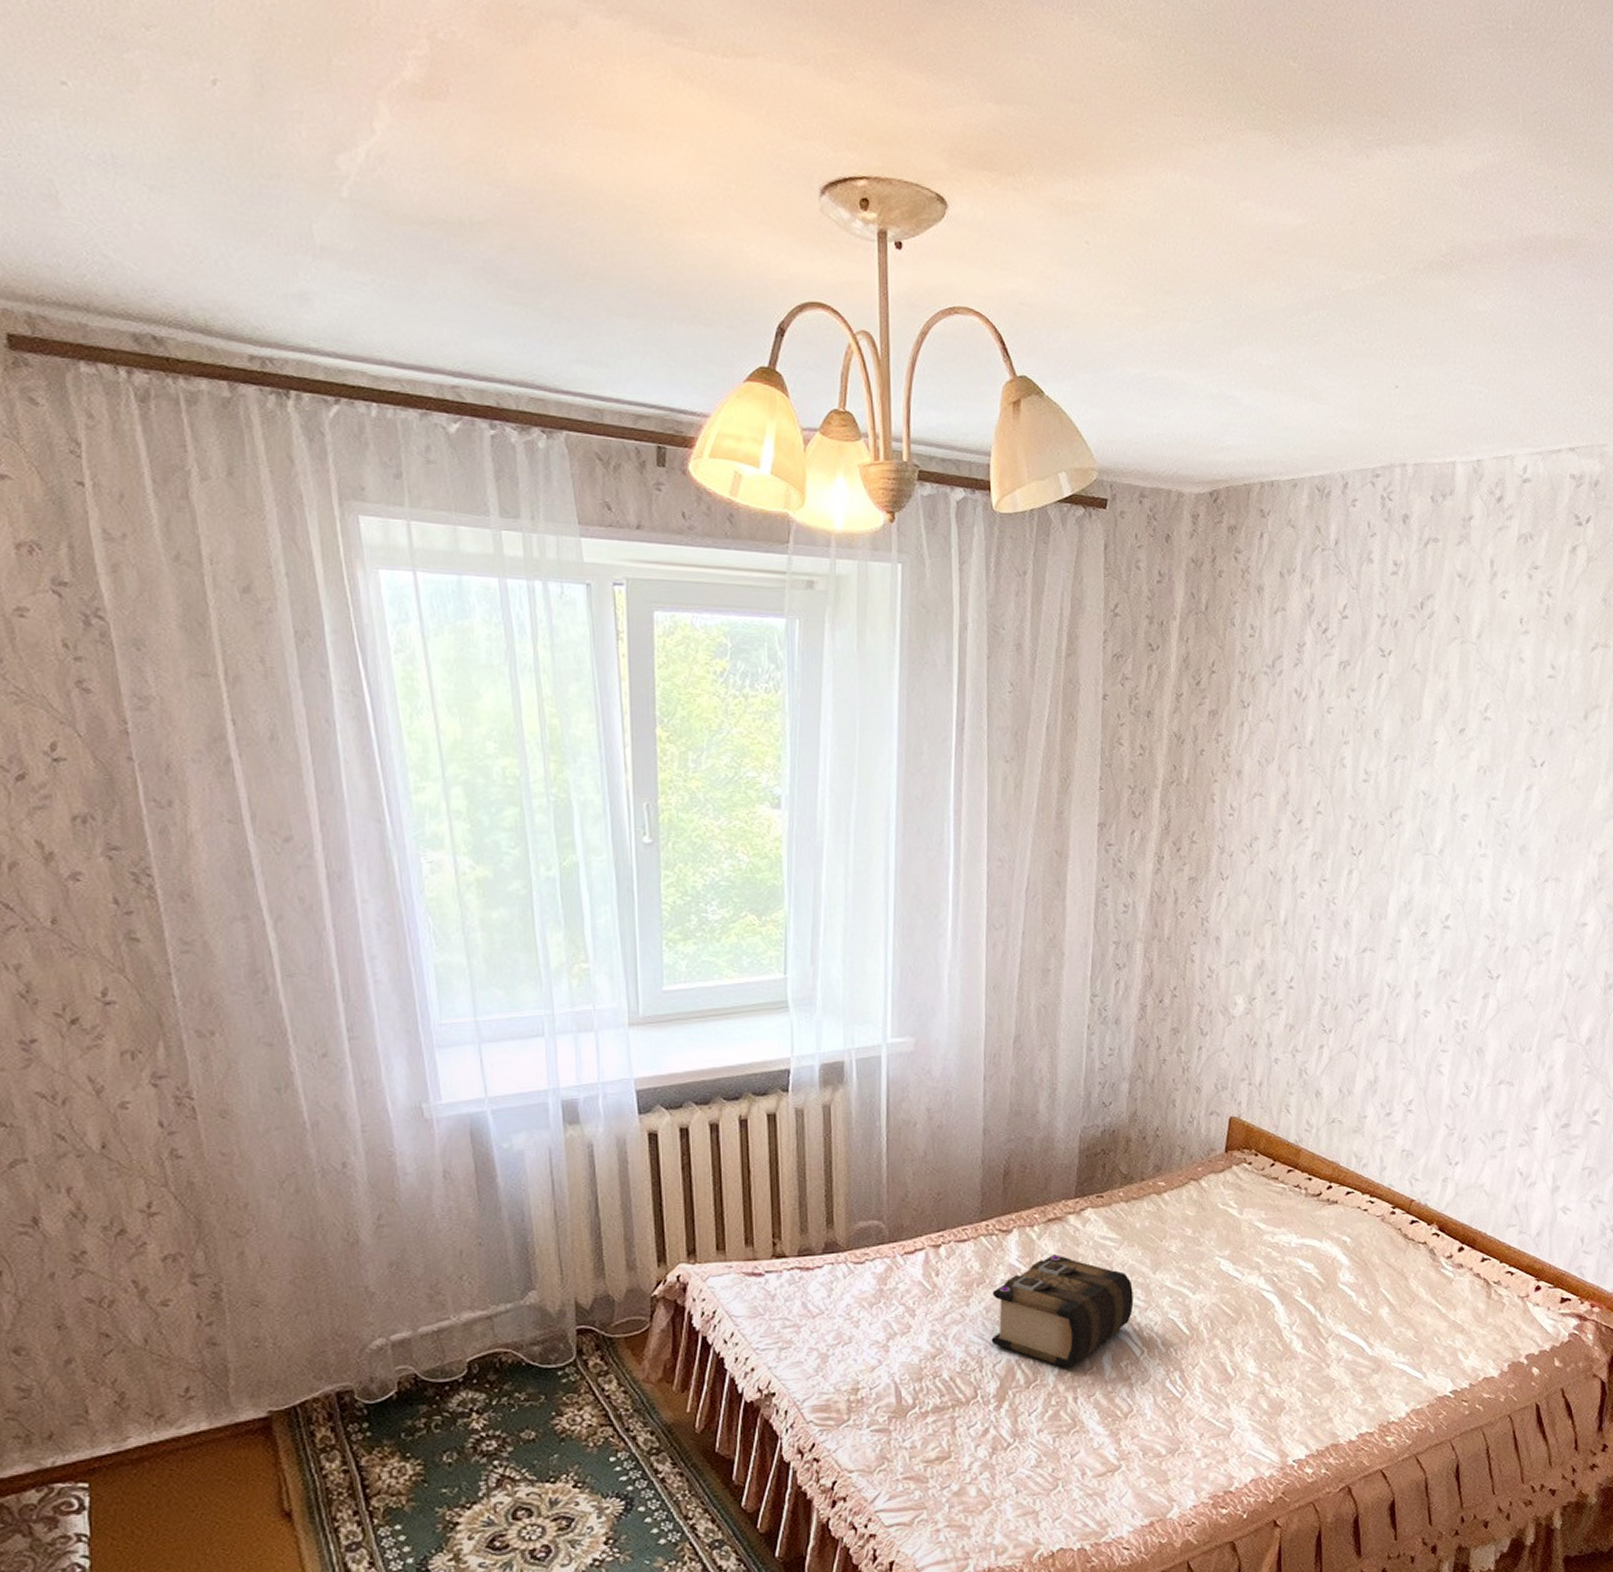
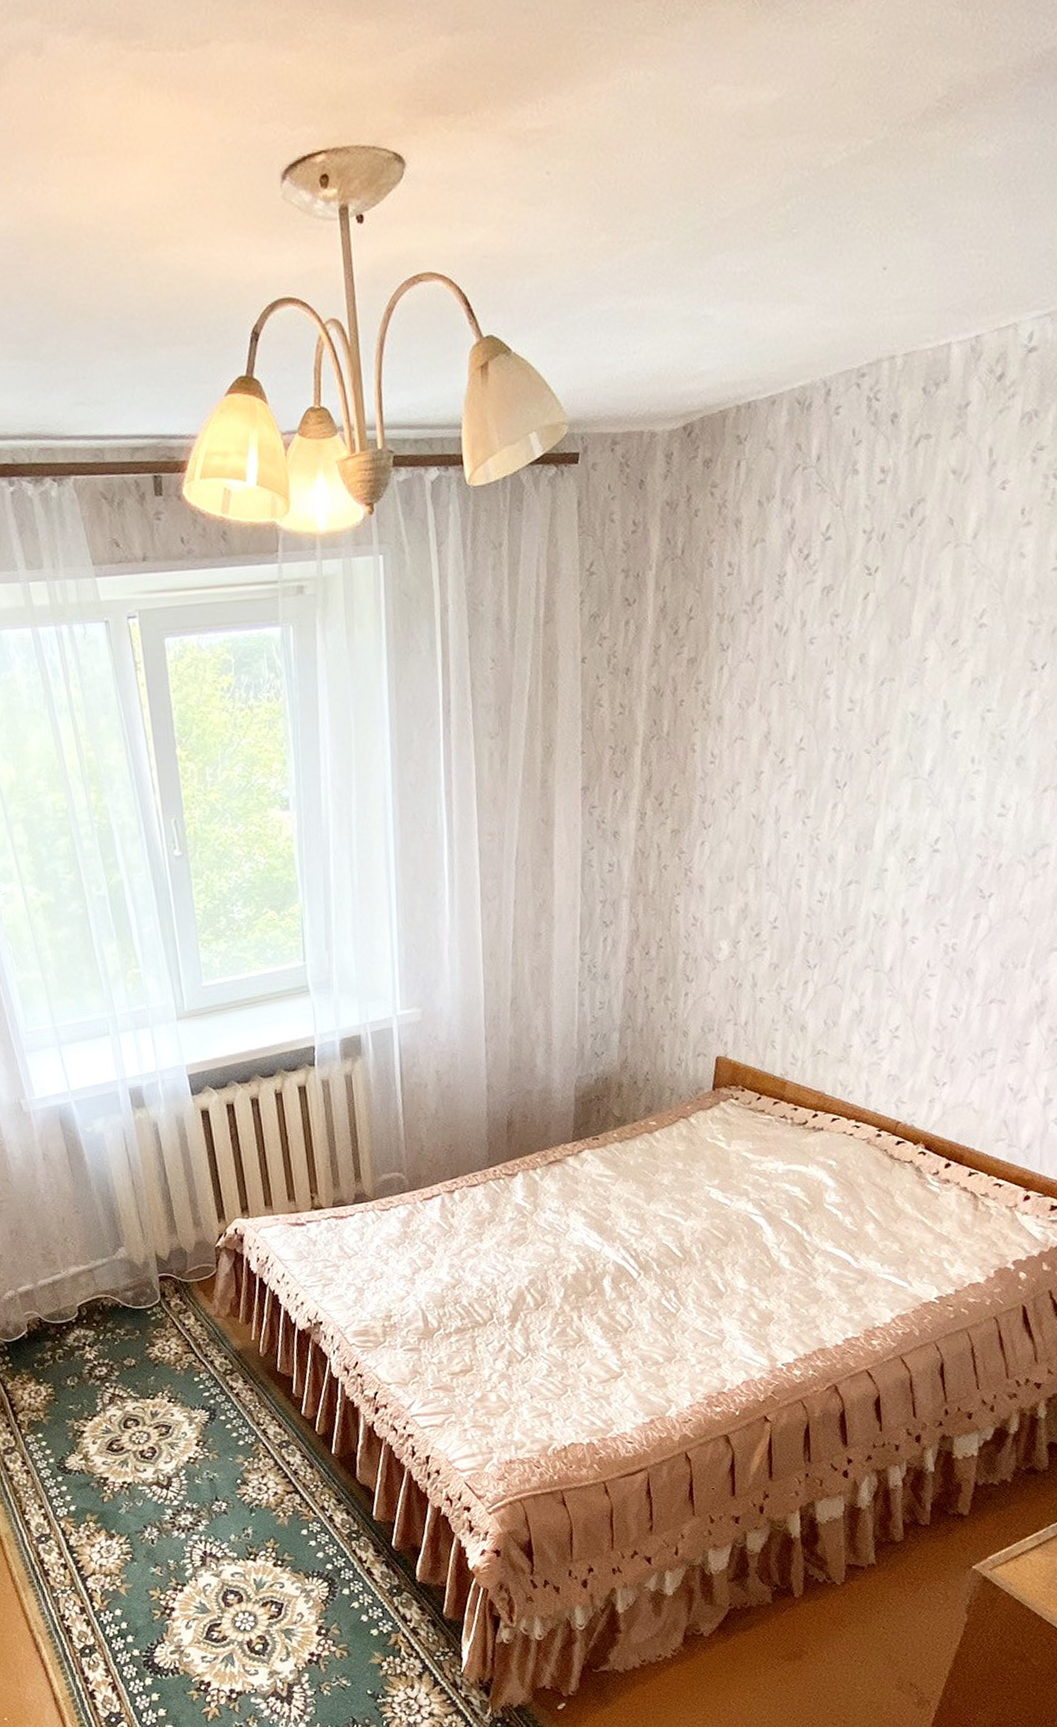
book: present [991,1254,1134,1369] -> none [502,1193,630,1292]

